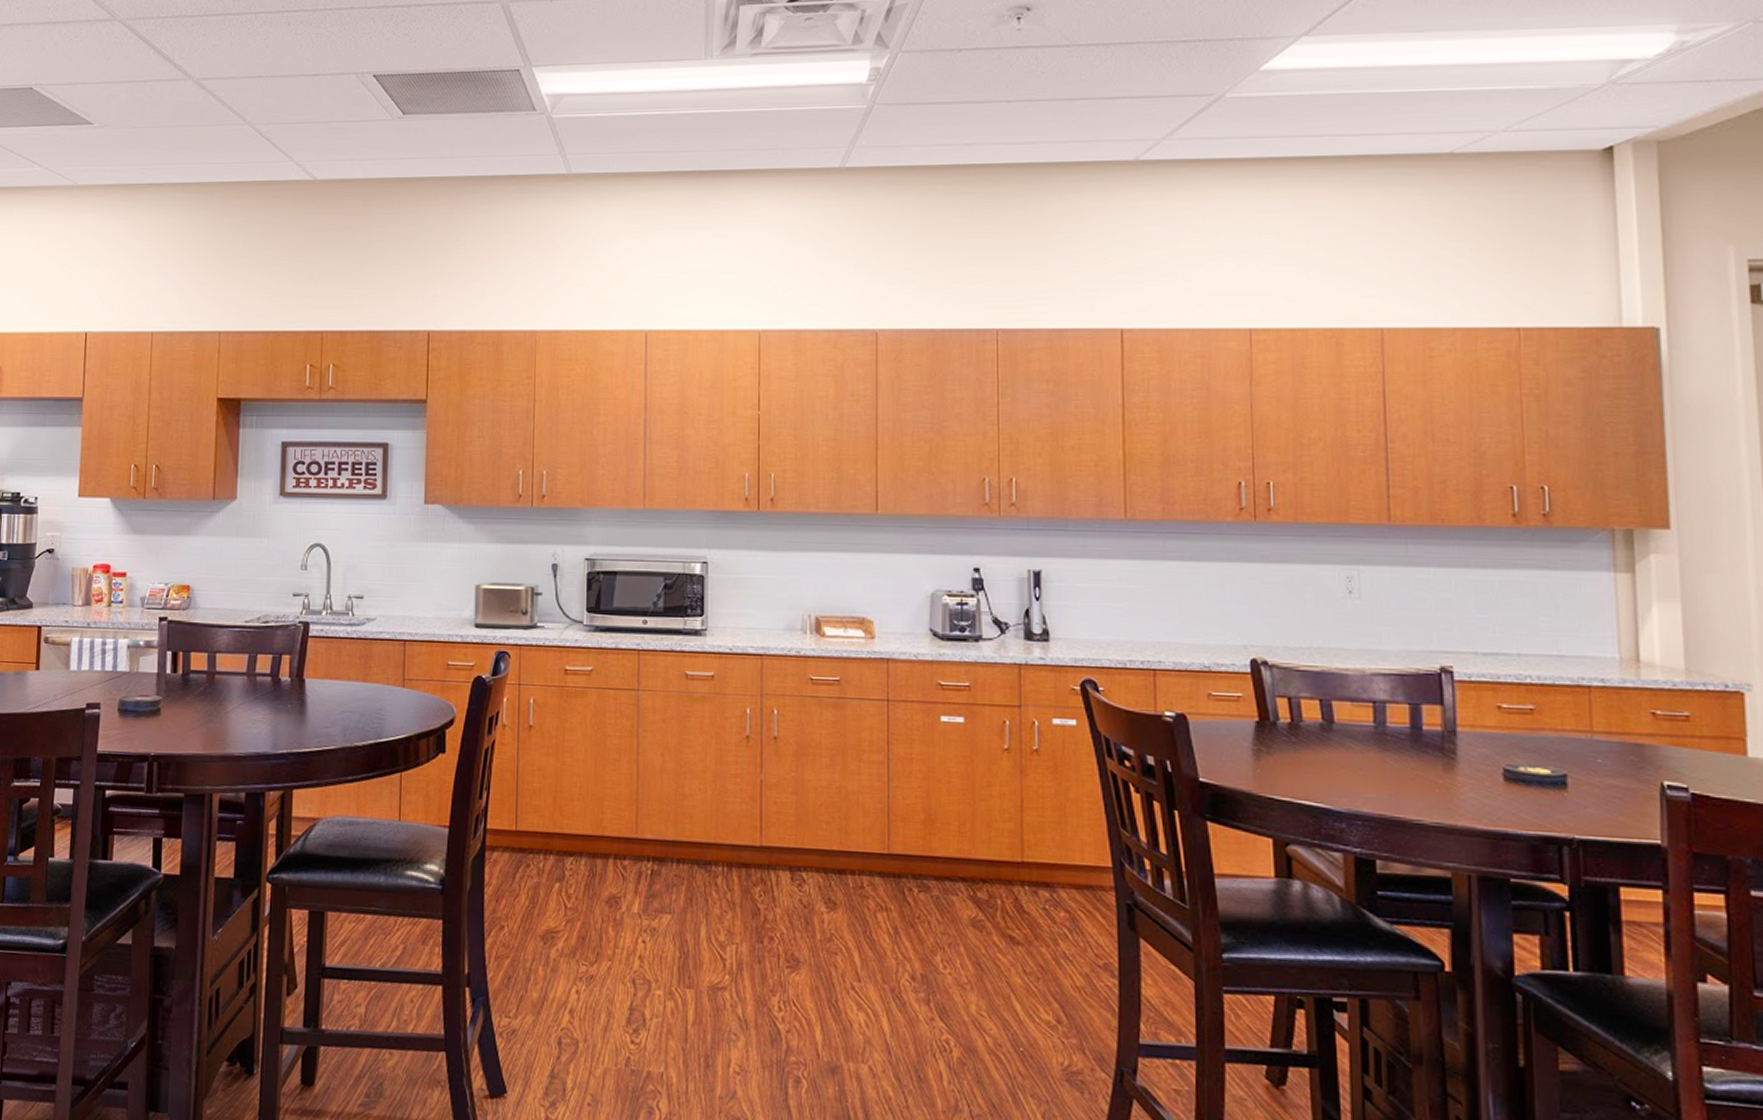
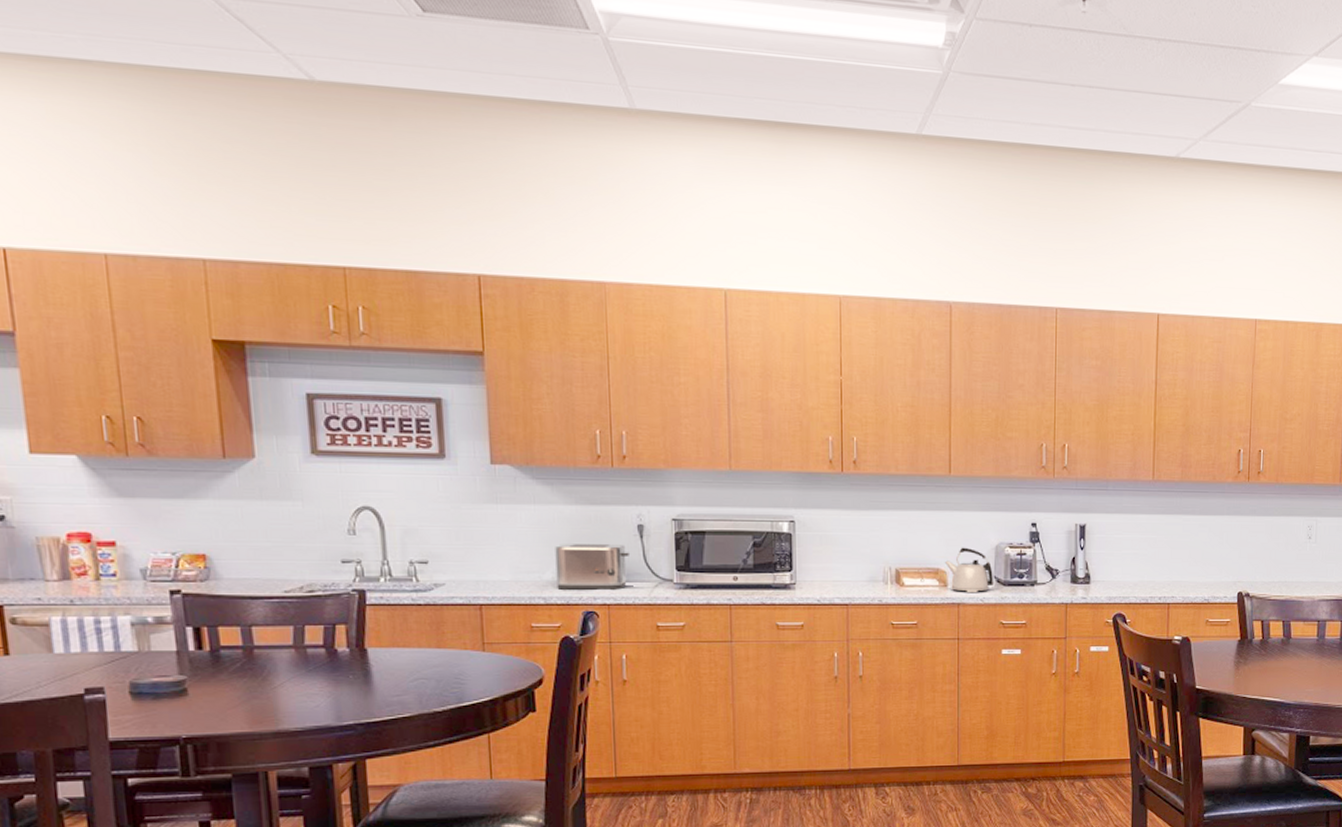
kettle: none [871,594,929,648] -> present [944,547,993,593]

